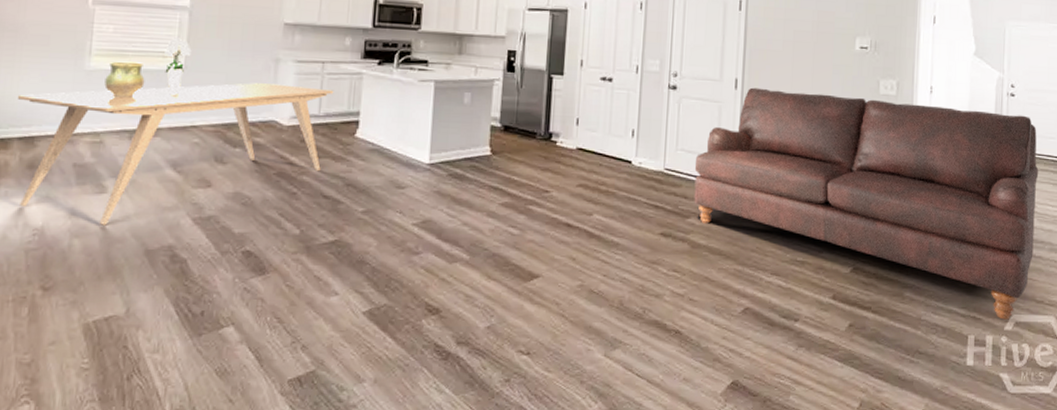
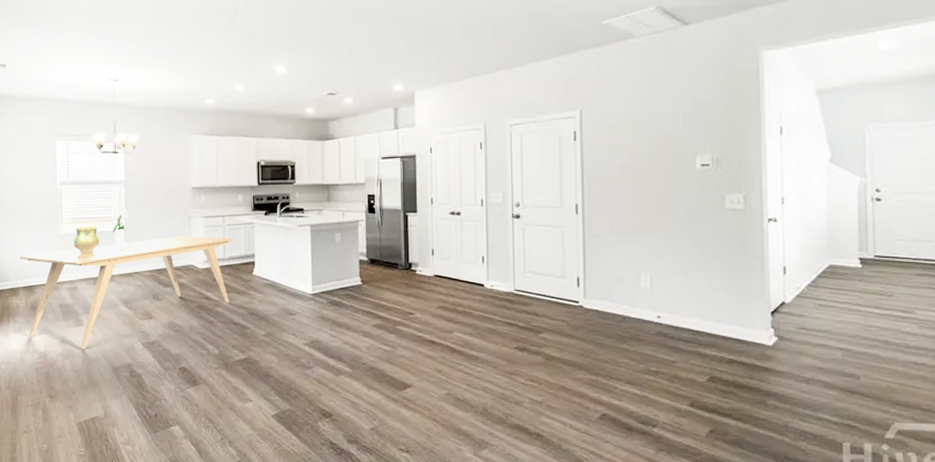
sofa: present [694,87,1039,320] -> none [542,211,916,428]

